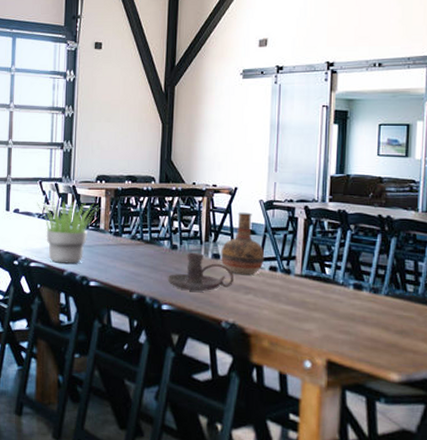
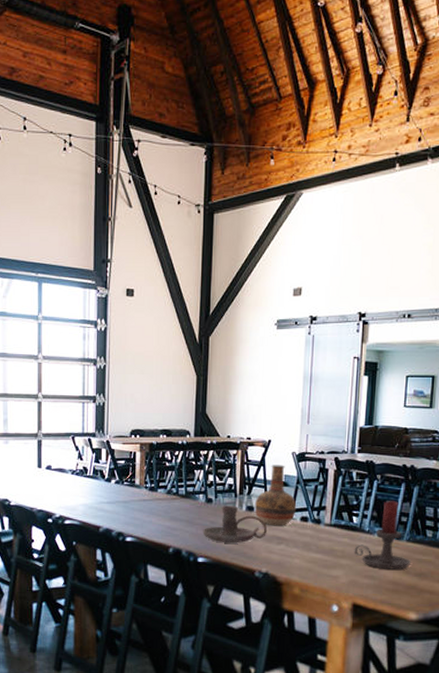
potted plant: present [37,201,98,264] -> none [70,456,133,520]
candle holder: none [327,251,390,326] -> present [354,500,410,570]

